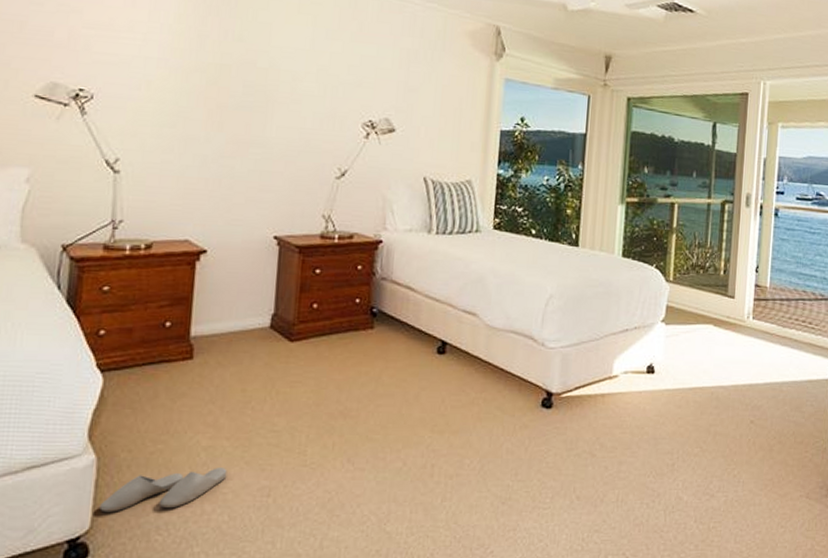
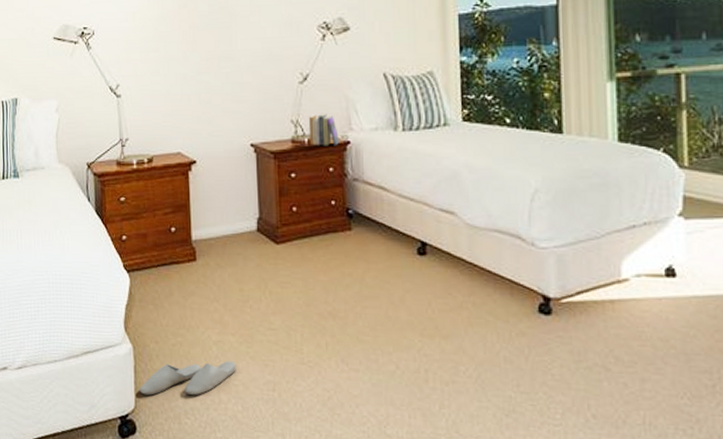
books: none [339,211,373,245] -> present [308,114,340,146]

